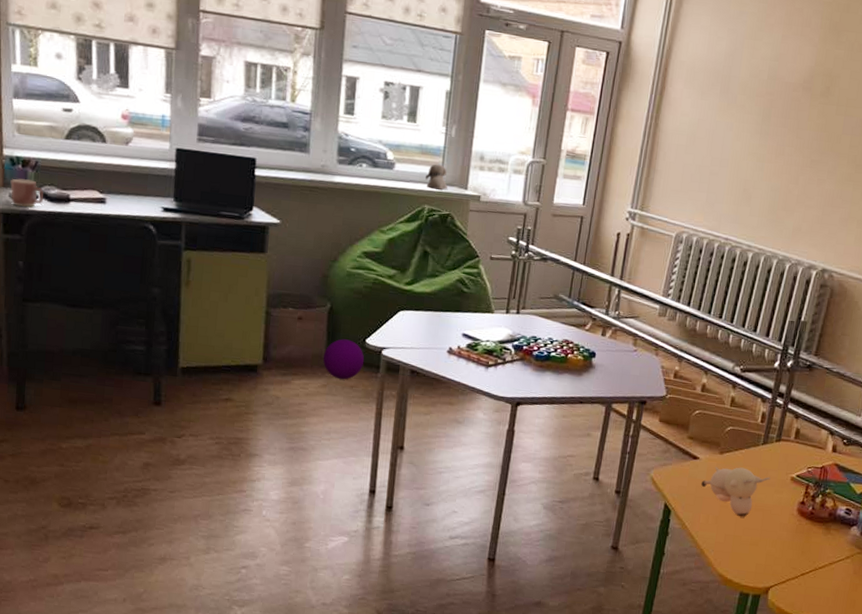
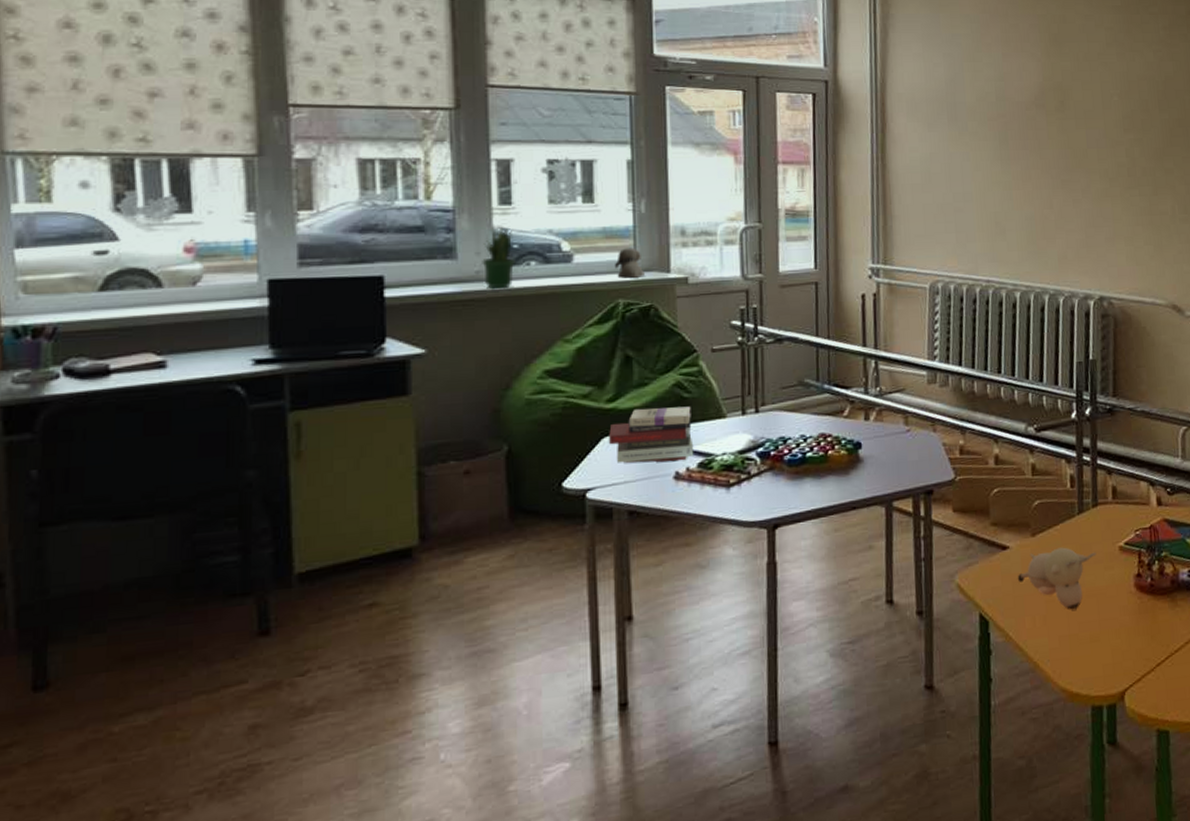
mug: present [10,178,44,207] -> none [13,354,68,394]
ball: present [323,339,365,380] -> none [505,487,564,544]
planter: none [327,132,352,183] -> present [482,226,515,289]
books: none [403,293,468,341] -> present [609,406,694,463]

